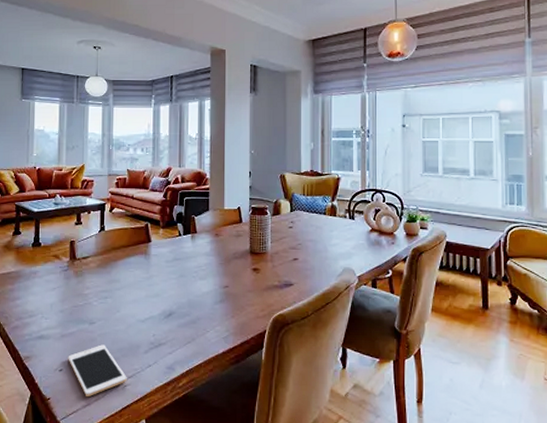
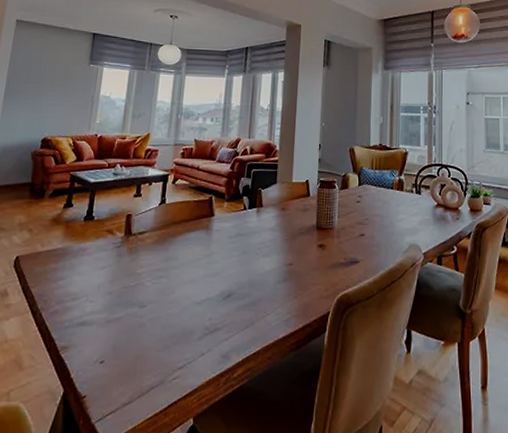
cell phone: present [68,344,127,398] -> none [111,331,177,394]

